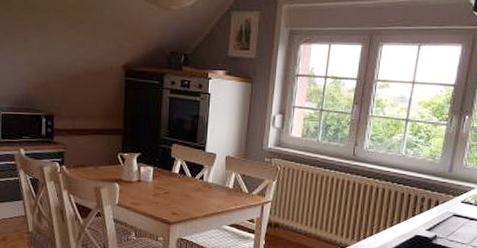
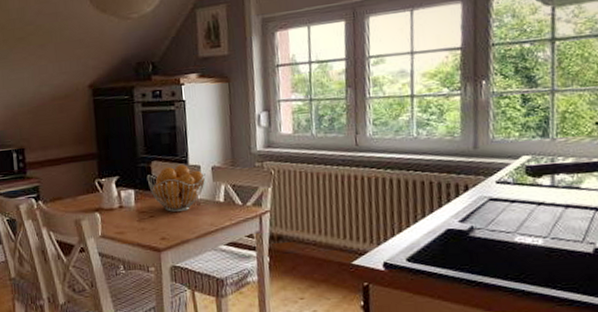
fruit basket: none [166,151,220,192] -> present [146,165,206,212]

